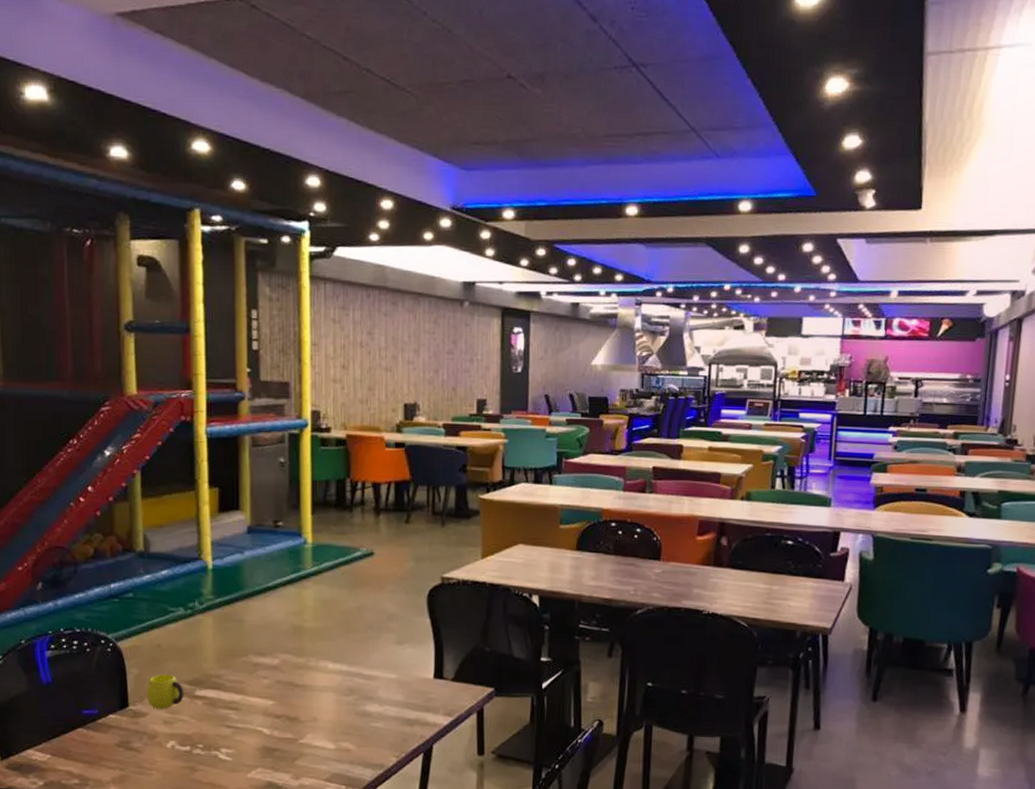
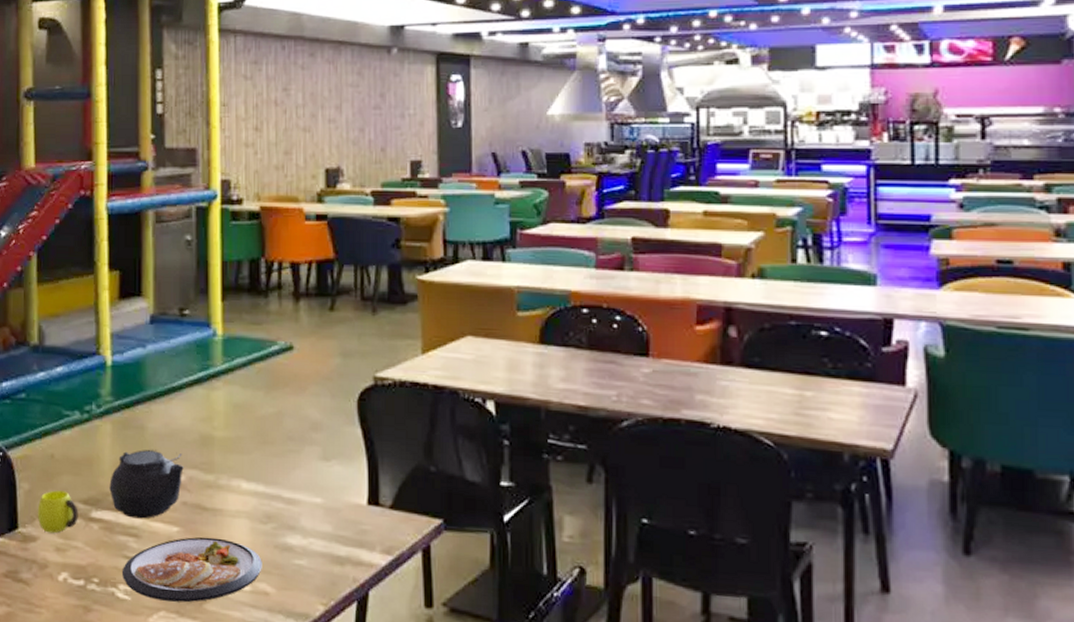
teapot: none [212,638,278,695] -> present [109,449,184,519]
dish: none [224,708,345,760] -> present [123,536,262,603]

